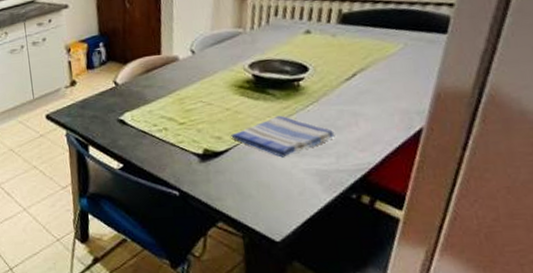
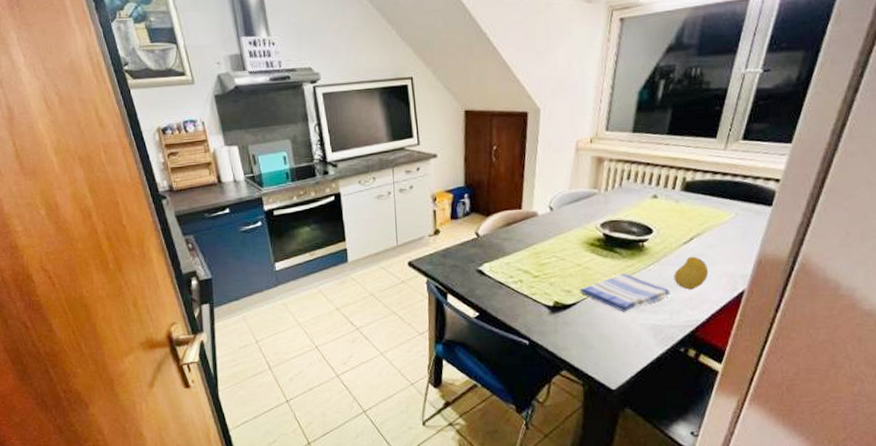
fruit: none [337,93,378,130] -> present [674,256,709,290]

